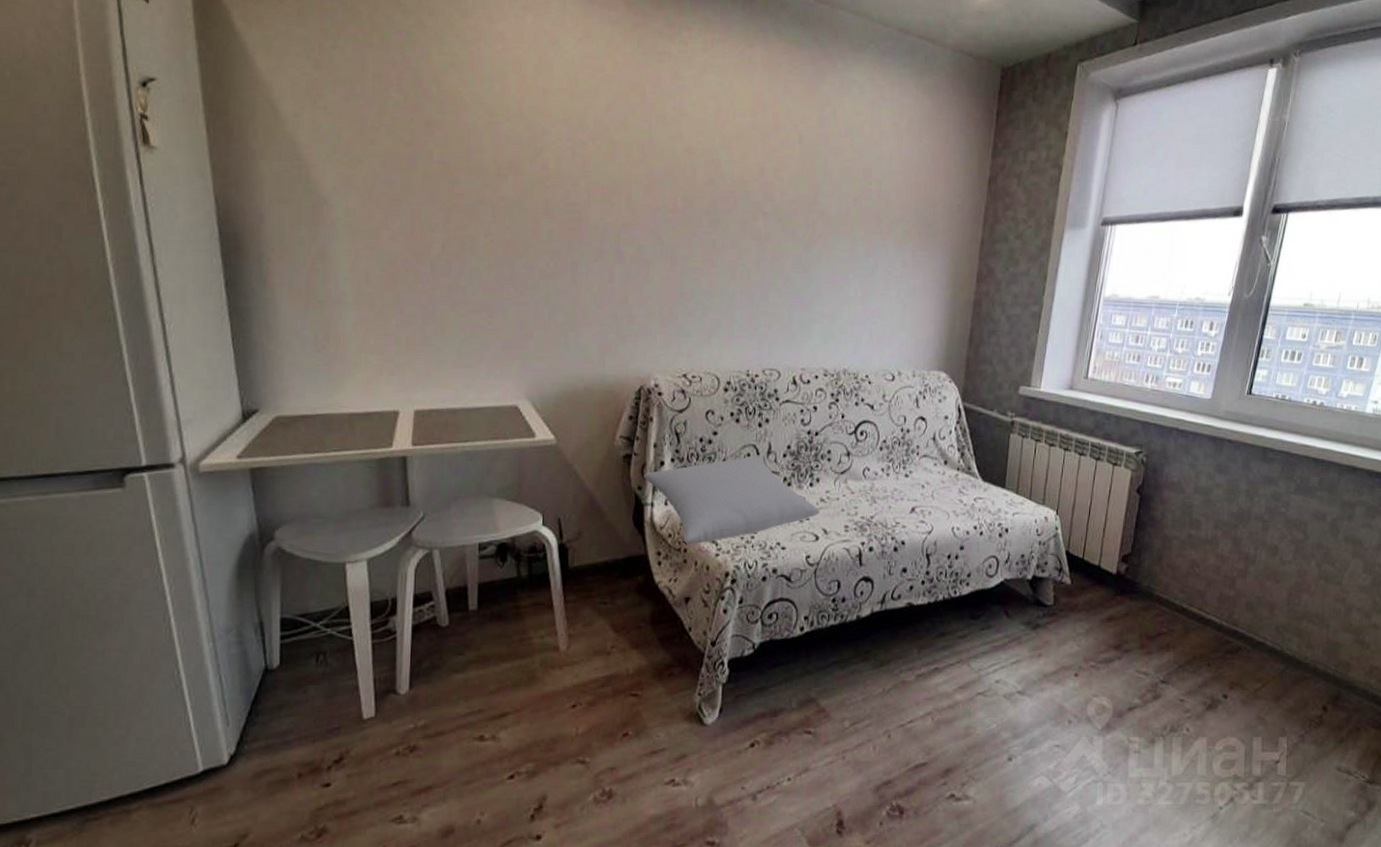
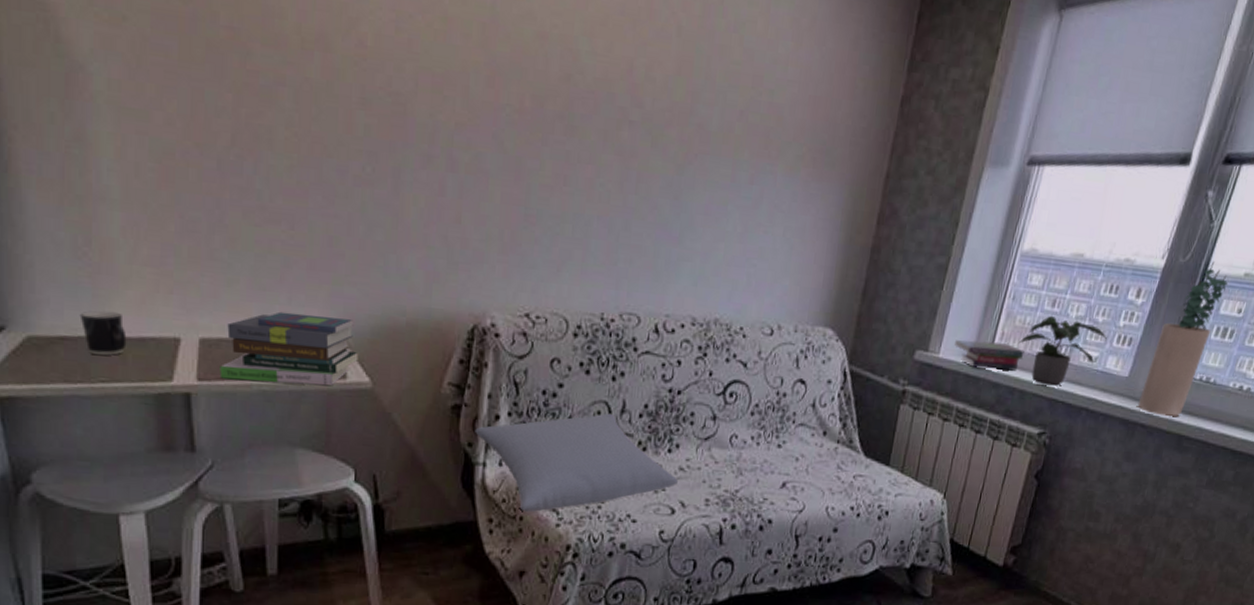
mug: none [318,392,356,429] -> present [79,311,127,356]
books: none [430,384,545,445] -> present [219,311,359,387]
books: none [1053,375,1116,400] -> present [955,340,1024,371]
potted plant: none [1110,349,1188,411] -> present [1019,315,1107,387]
vase: none [1222,295,1290,432] -> present [1137,261,1228,418]

